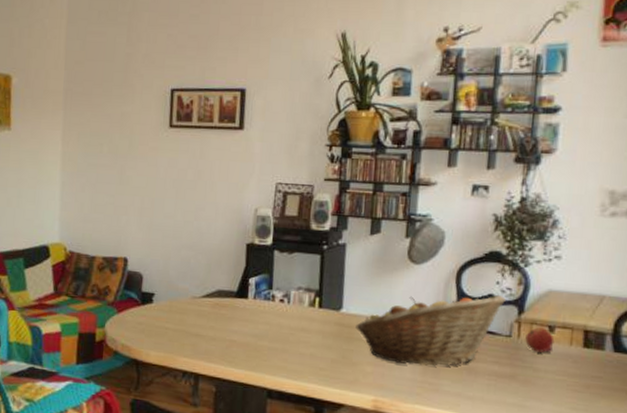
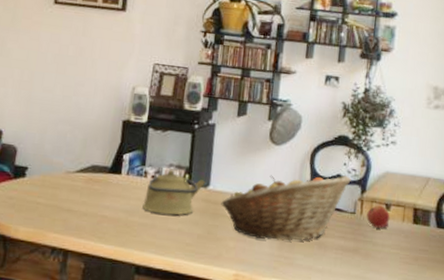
kettle: none [272,292,338,340] -> present [142,169,206,216]

